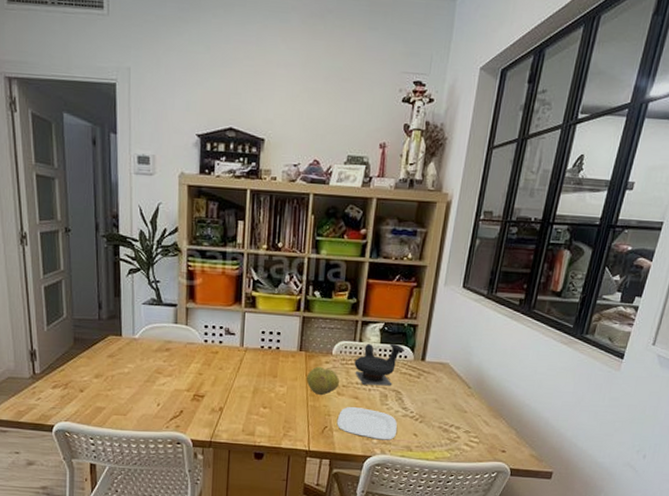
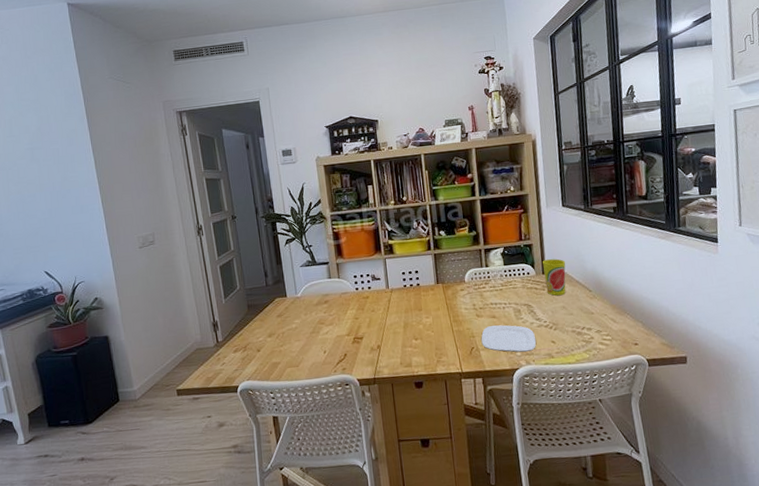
fruit: present [306,366,339,396] -> none [447,294,476,320]
teapot: present [354,343,405,386] -> none [485,263,526,304]
cup: none [421,345,451,388] -> present [543,258,566,296]

